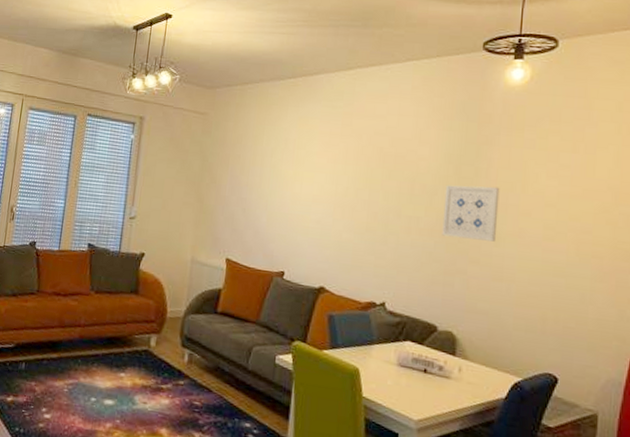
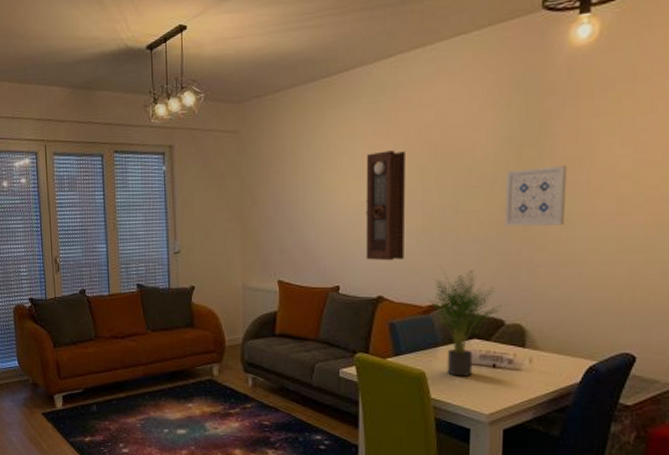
pendulum clock: none [312,150,357,254] -> present [366,150,405,261]
potted plant: none [366,268,441,379] -> present [426,269,507,376]

